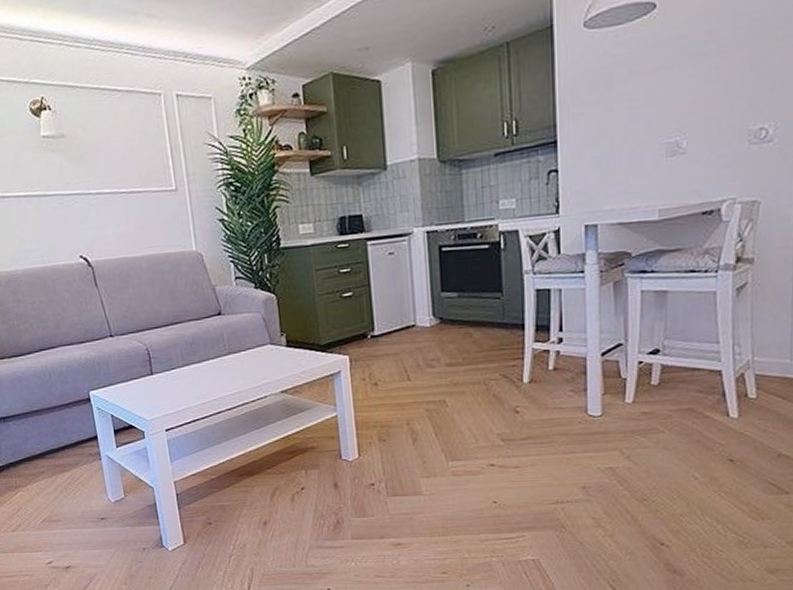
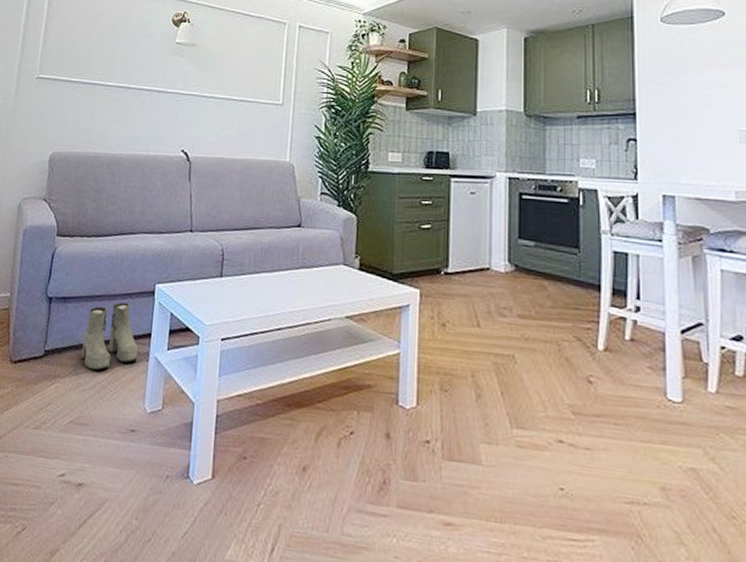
boots: none [31,412,90,476] -> present [81,302,139,371]

